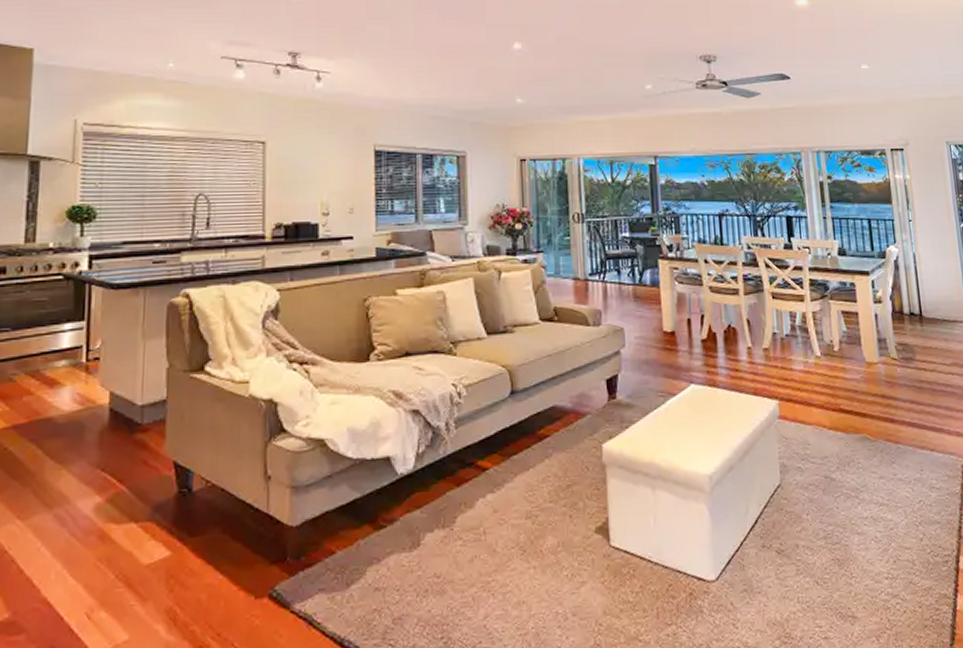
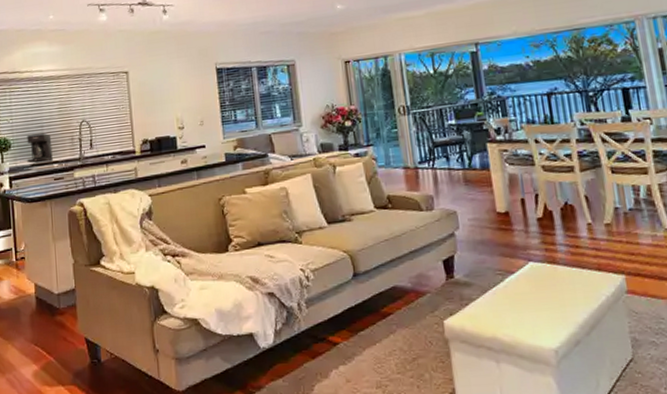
coffee maker: none [117,204,155,242] -> present [27,133,54,164]

